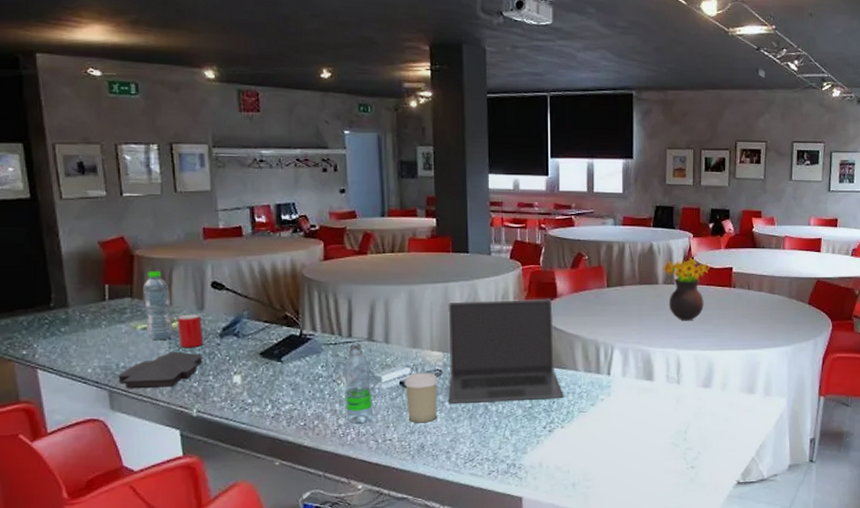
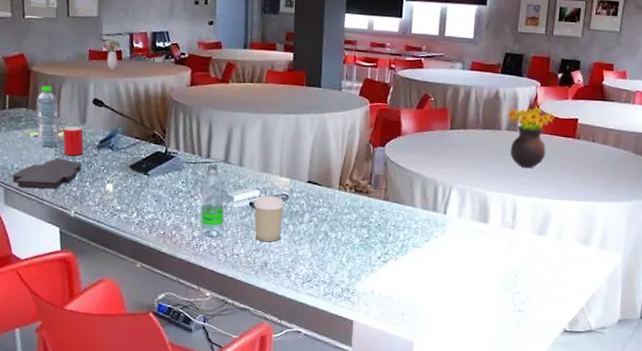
flower arrangement: none [210,212,240,249] -> present [96,36,121,70]
laptop: present [447,298,564,405] -> none [292,132,400,232]

